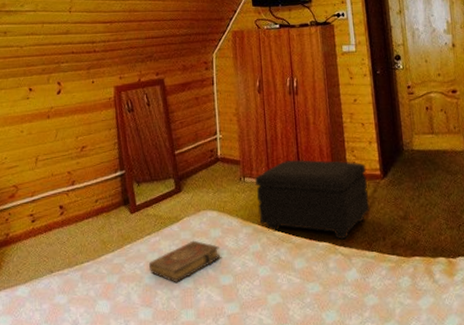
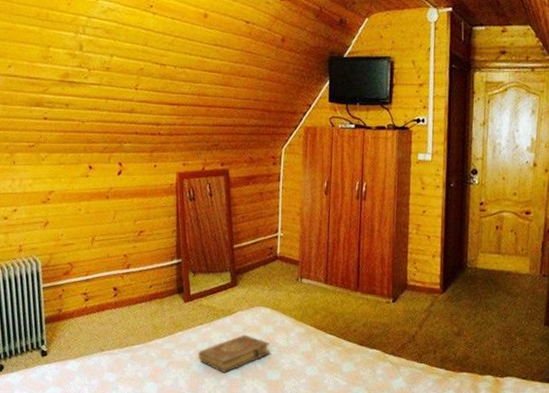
footstool: present [255,159,370,240] -> none [311,265,427,349]

